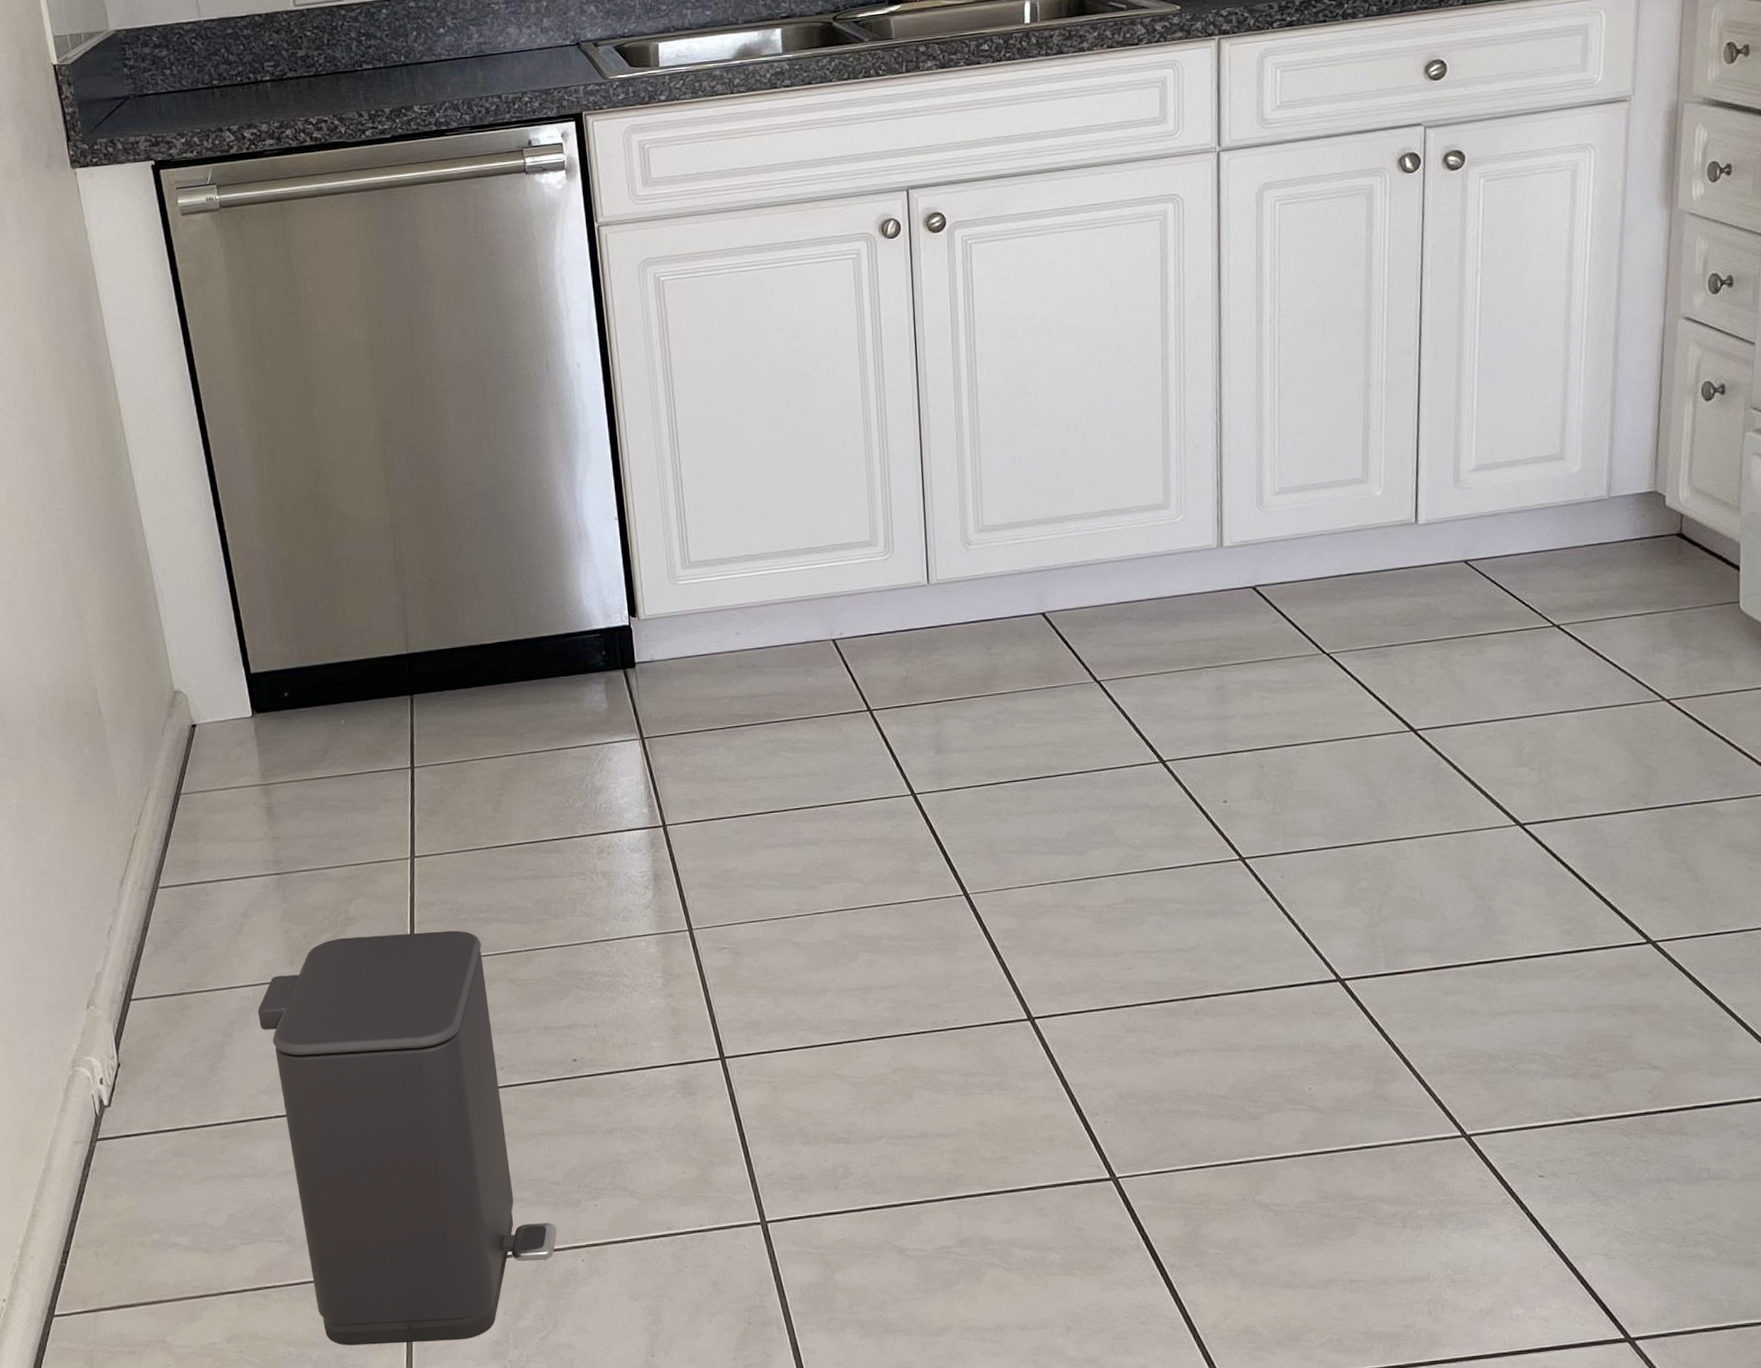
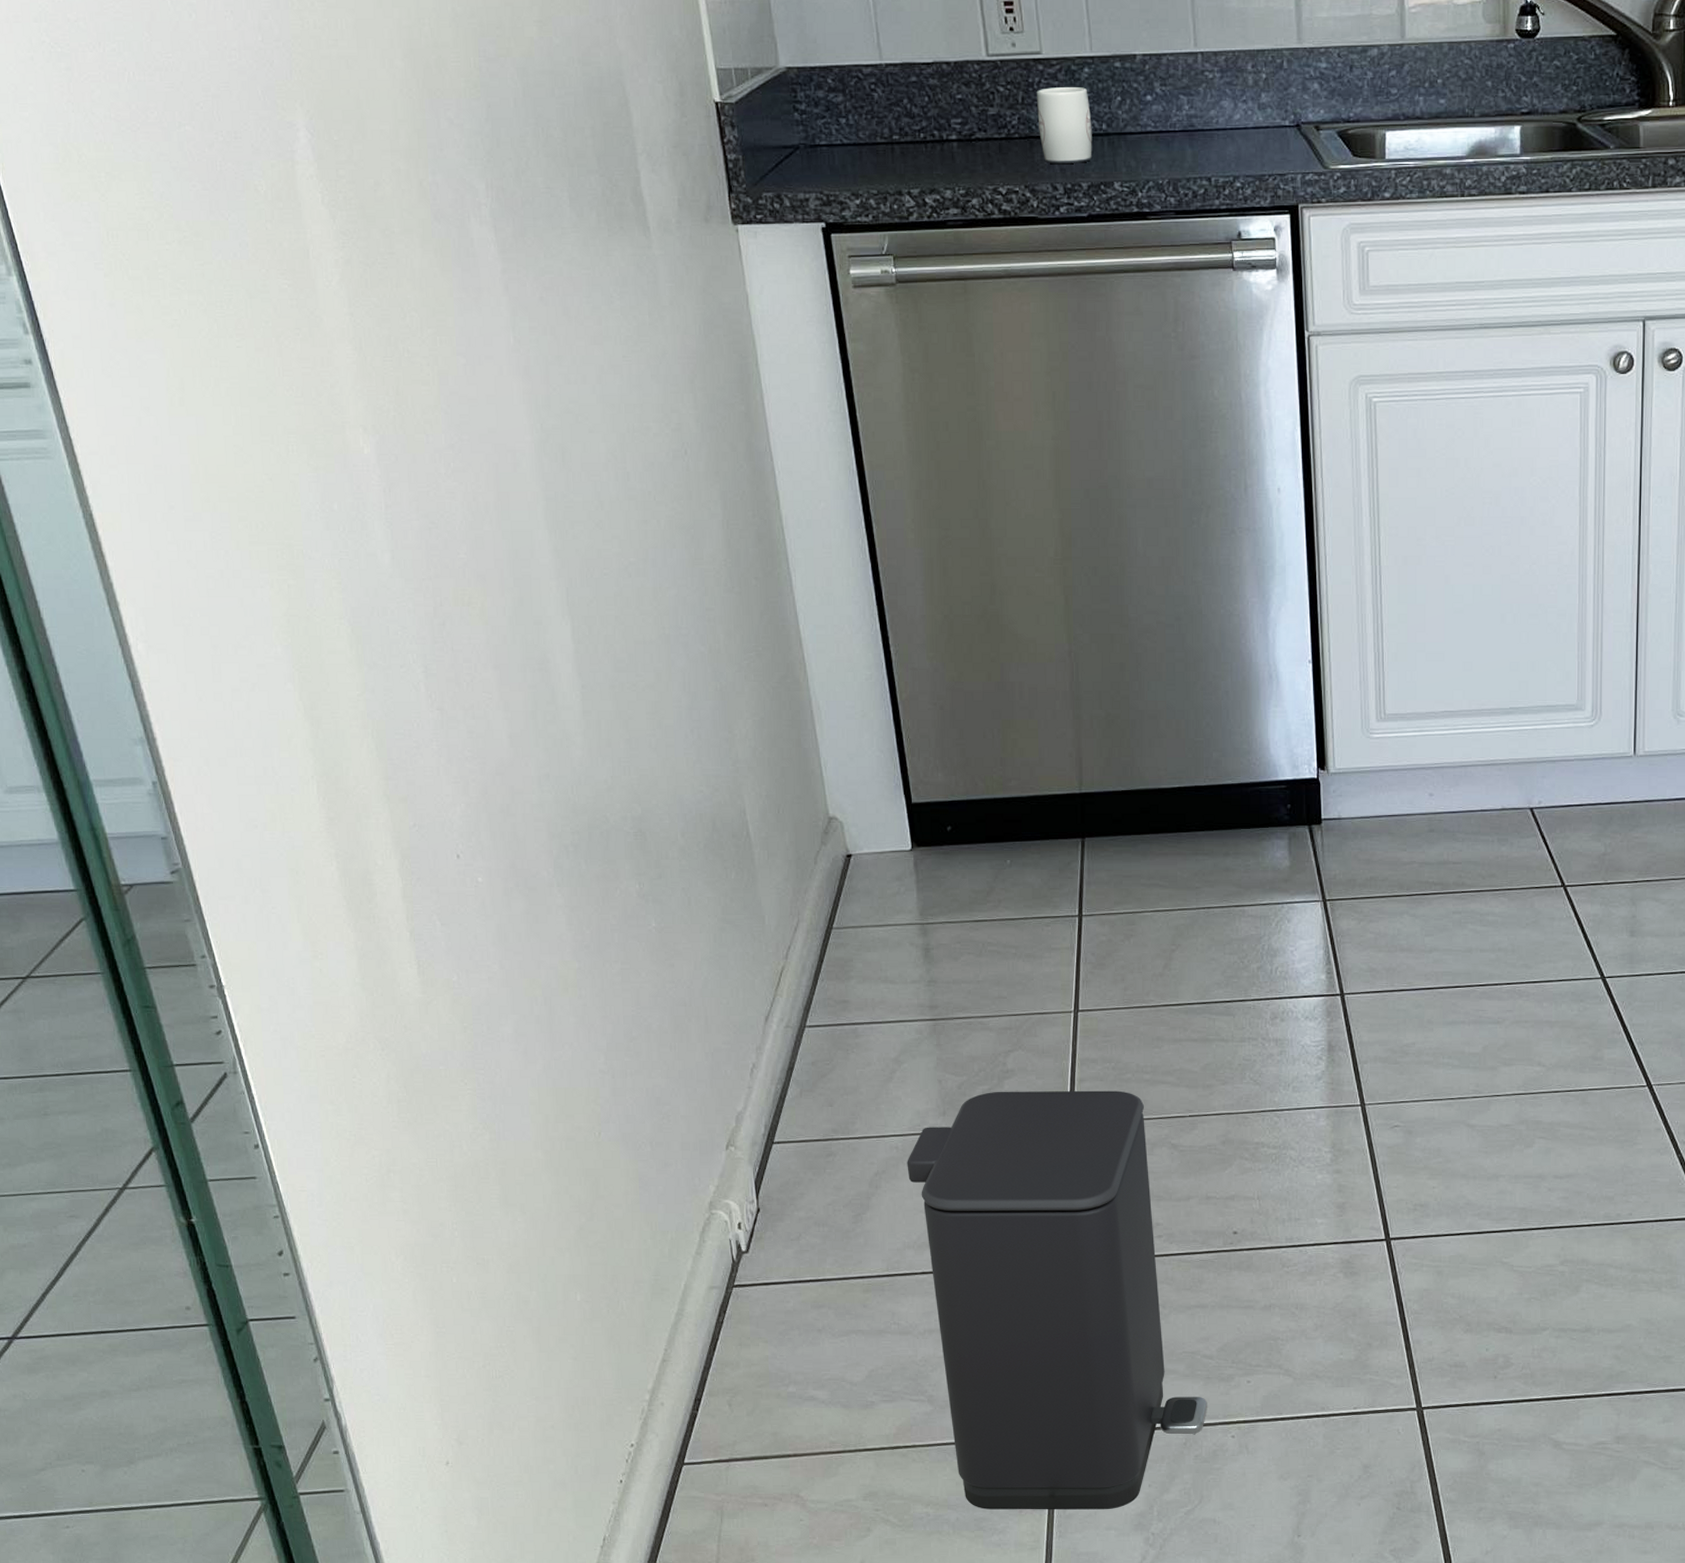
mug: none [340,26,393,94] -> present [1037,87,1093,165]

